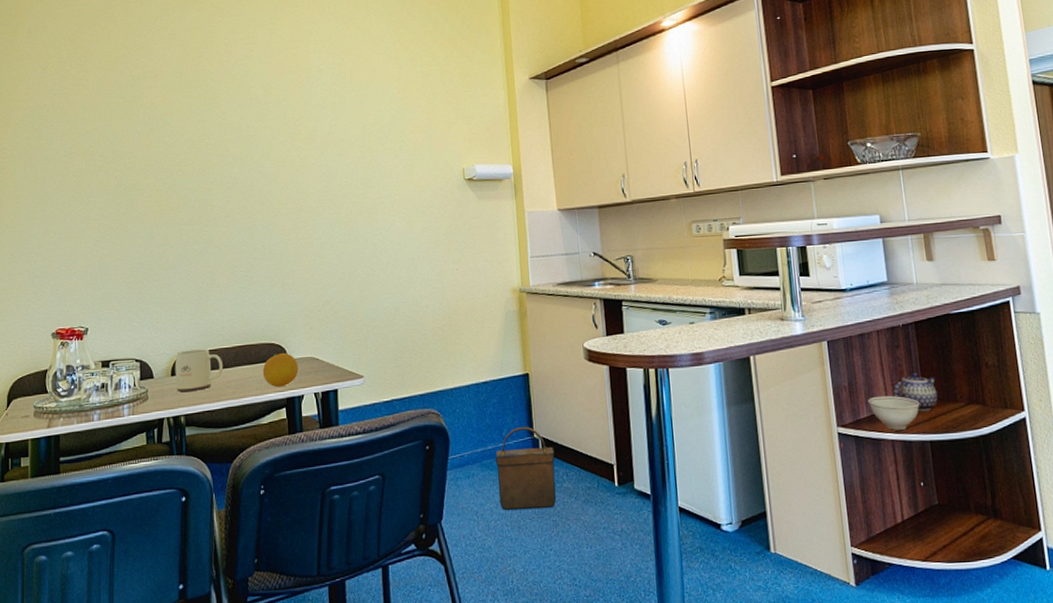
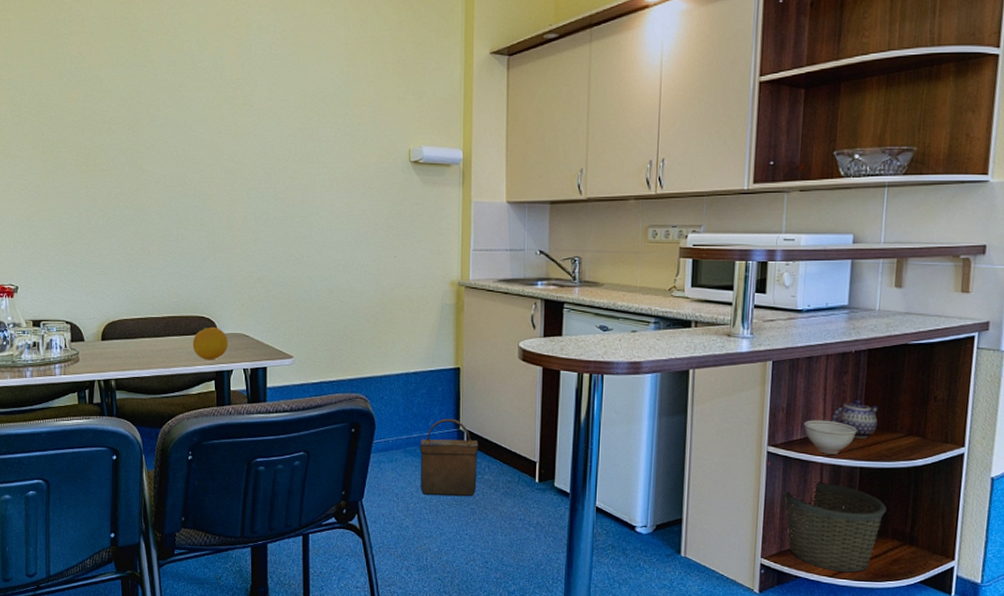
mug: present [175,349,224,392] -> none [105,316,154,357]
basket: none [860,460,964,555] -> present [782,481,886,573]

